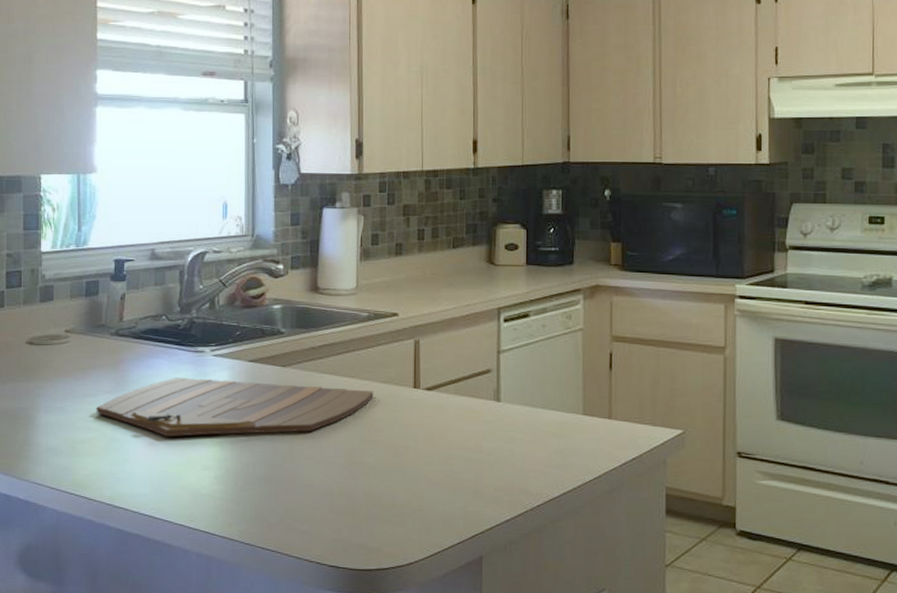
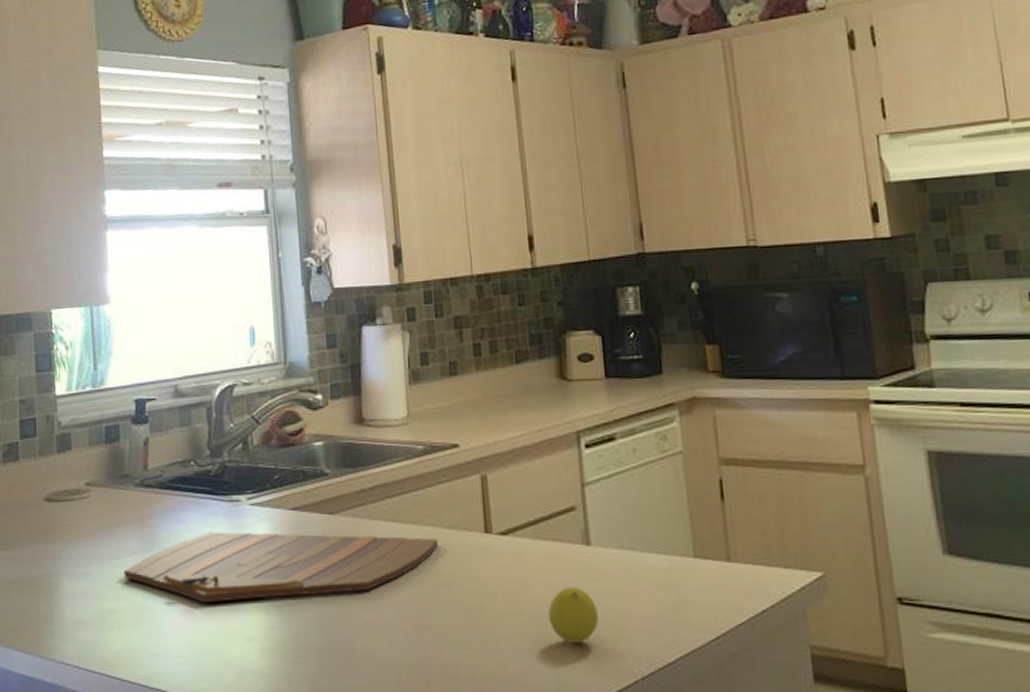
fruit: none [460,434,500,480] -> present [548,587,598,643]

